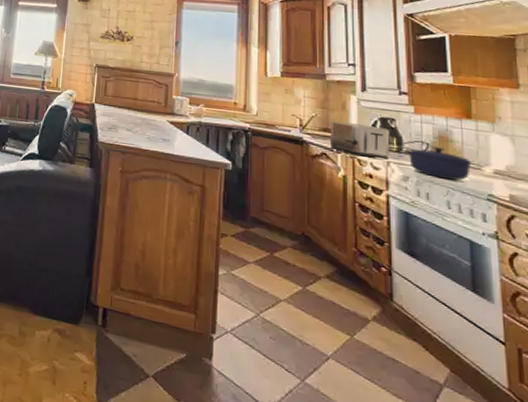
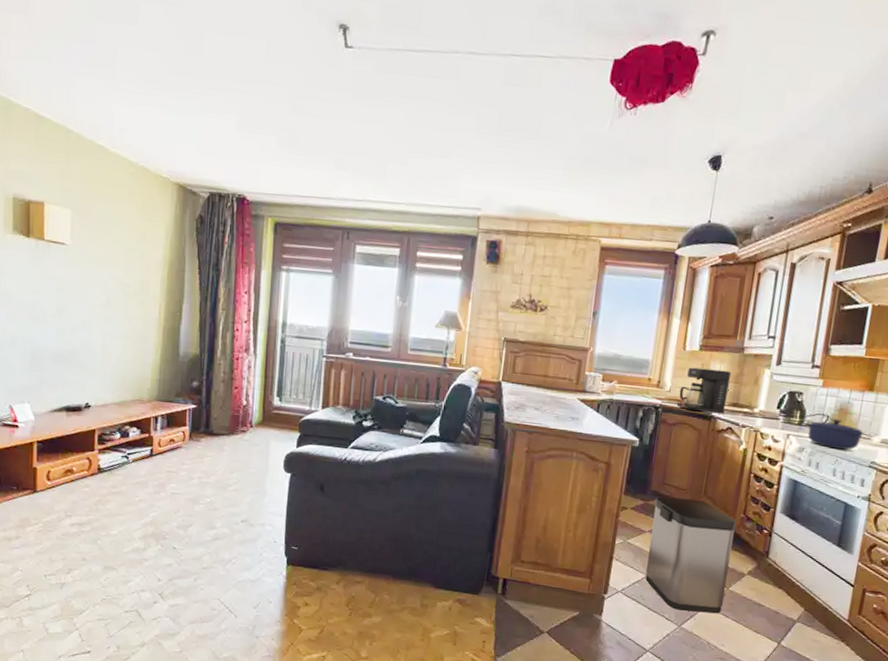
pedal bin: none [255,223,352,368] -> present [645,496,736,614]
coffee maker: none [265,92,317,139] -> present [676,367,732,414]
toaster: present [330,121,390,160] -> none [737,396,796,432]

